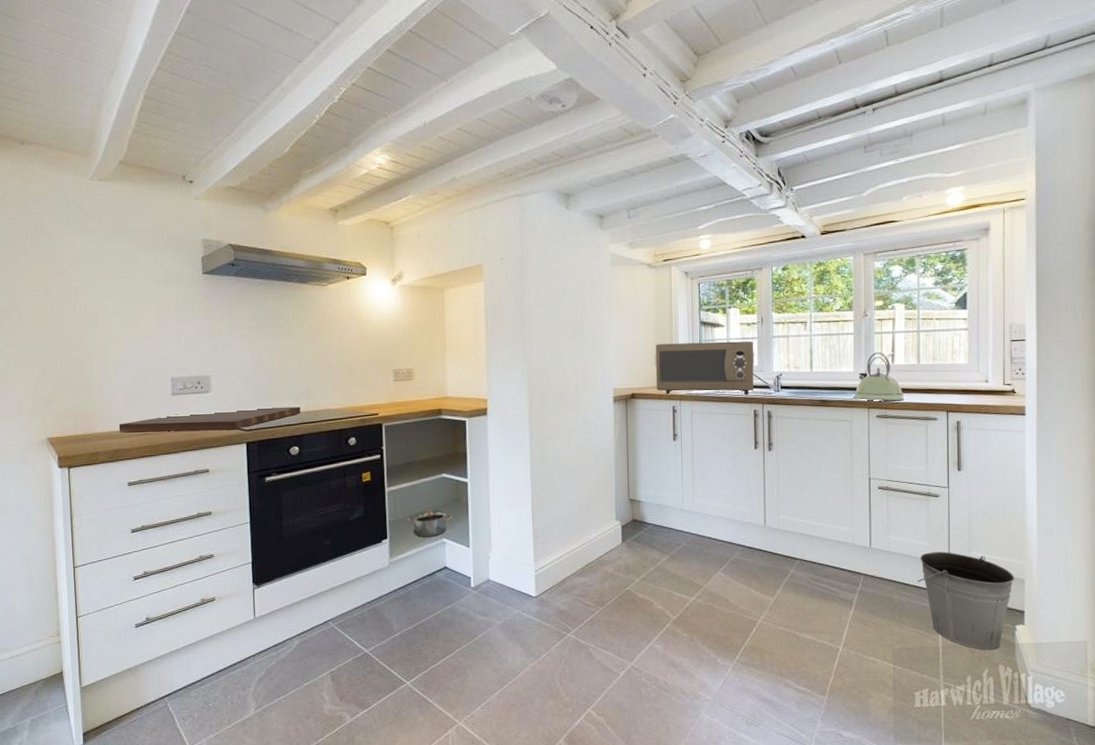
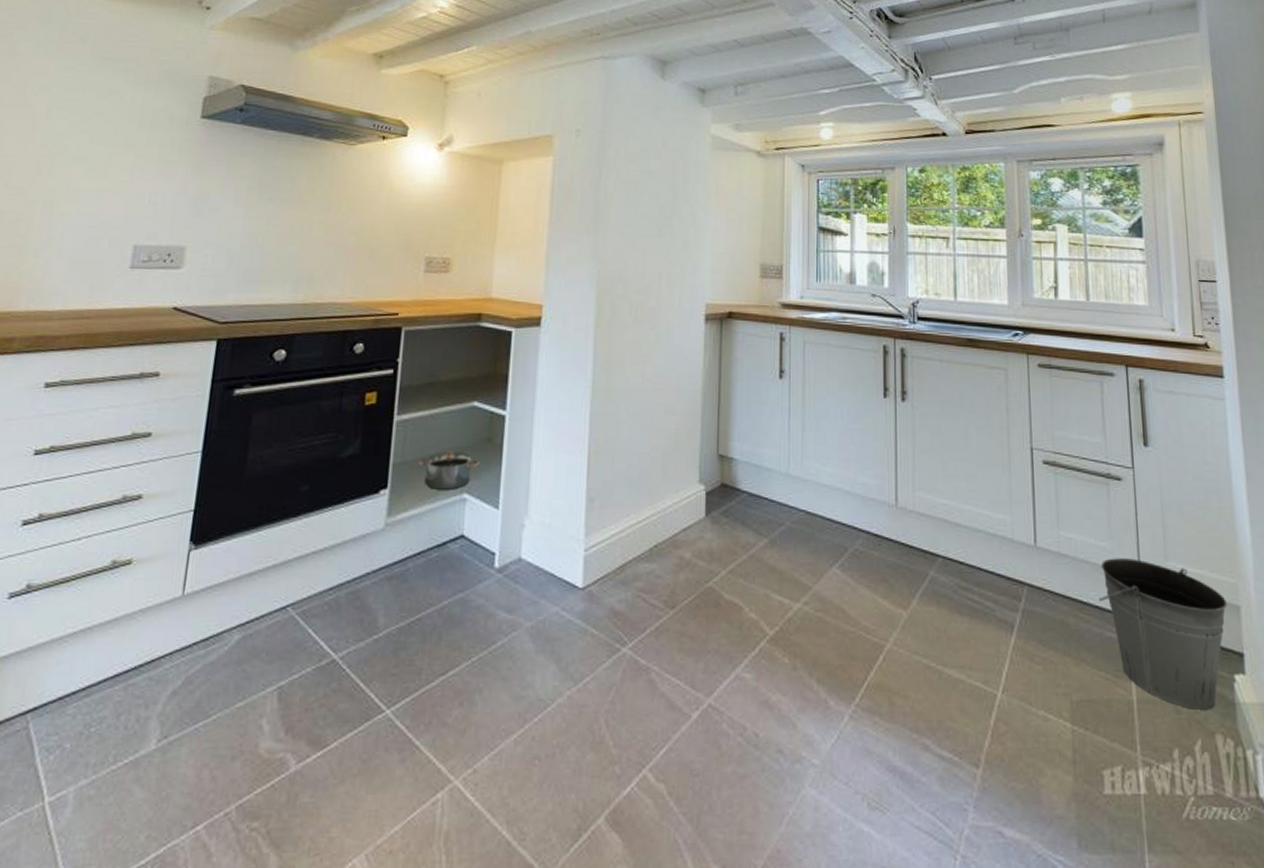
cutting board: present [118,406,301,433] -> none [48,294,298,321]
microwave: present [655,341,754,395] -> none [760,251,884,324]
kettle: present [853,352,905,401] -> none [1008,282,1072,346]

